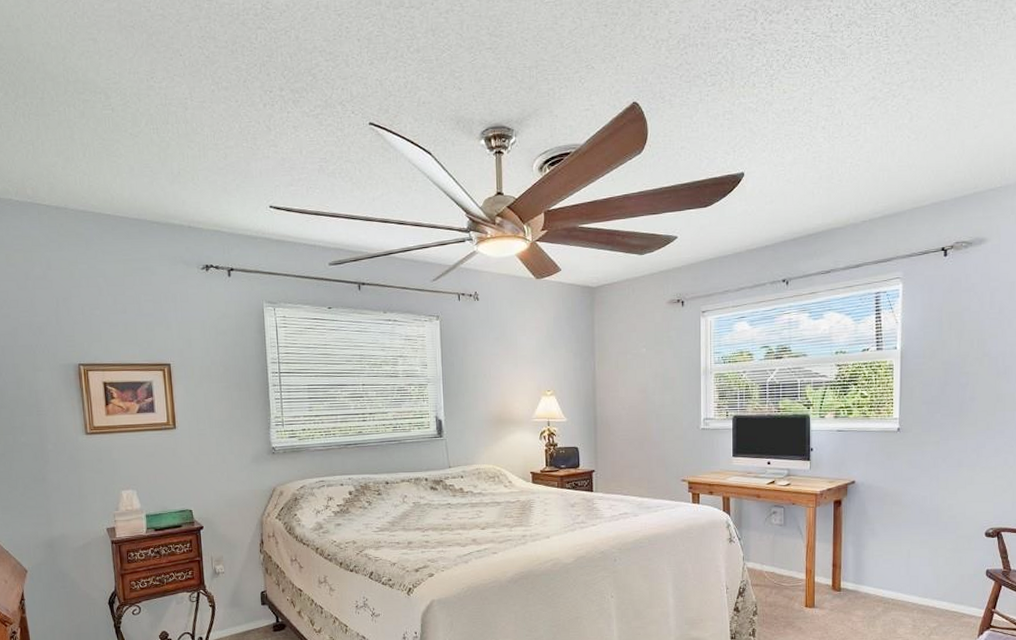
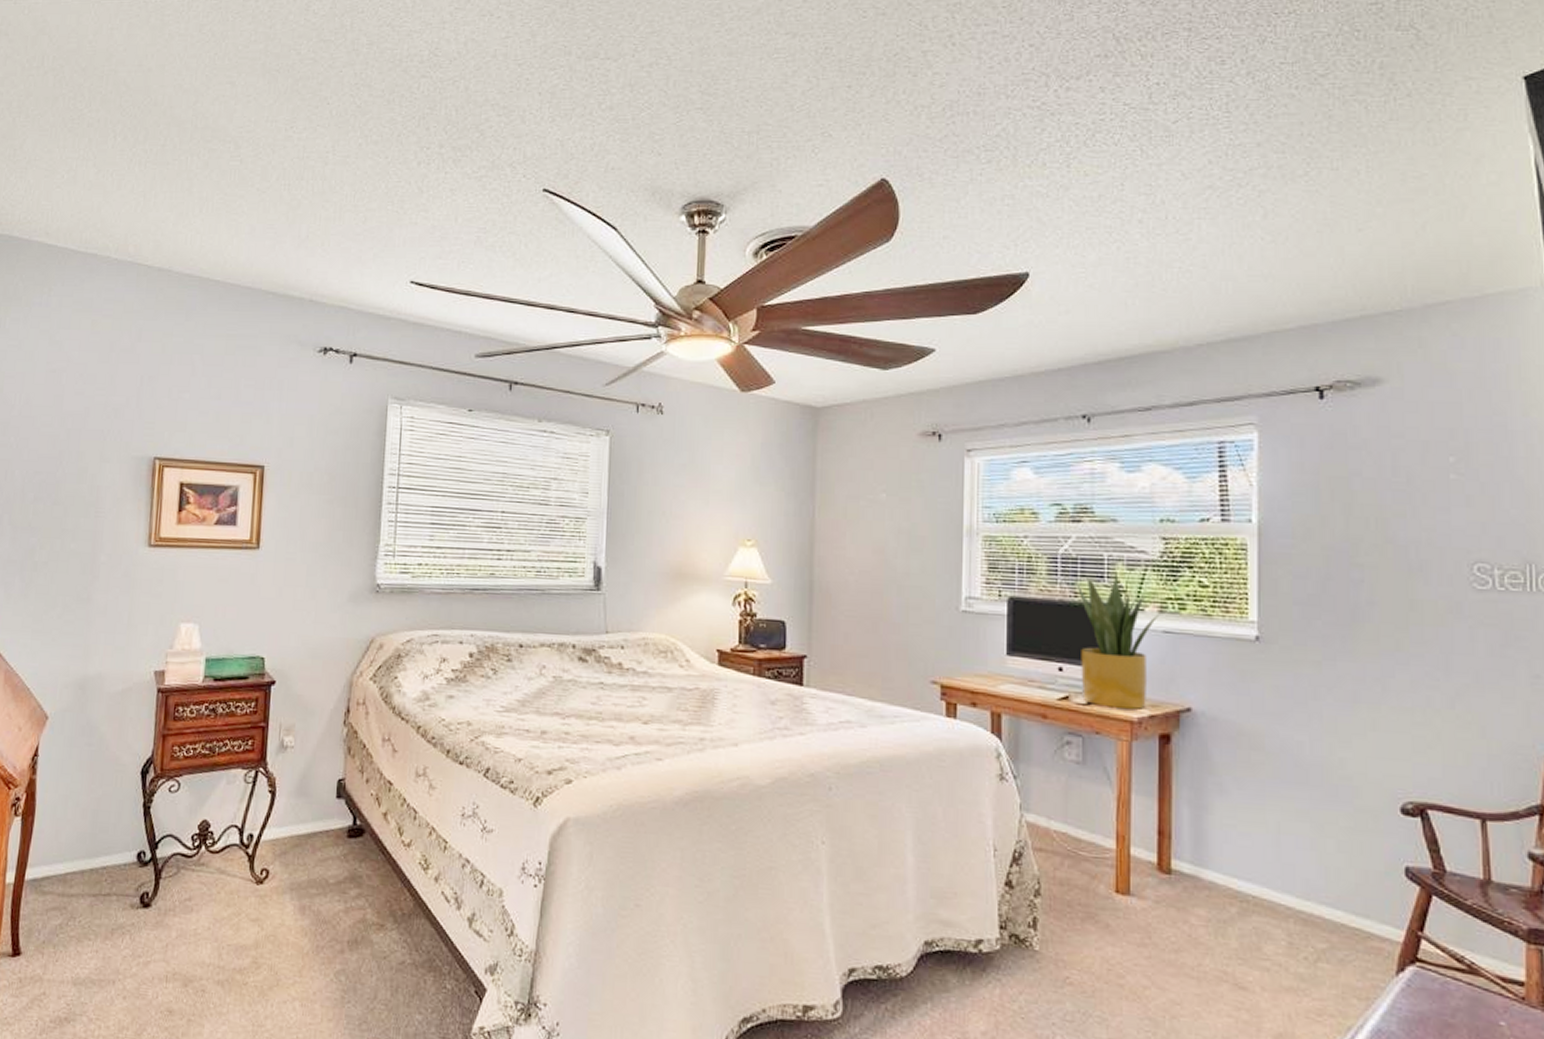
planter: none [778,392,834,487] -> present [1075,572,1159,710]

